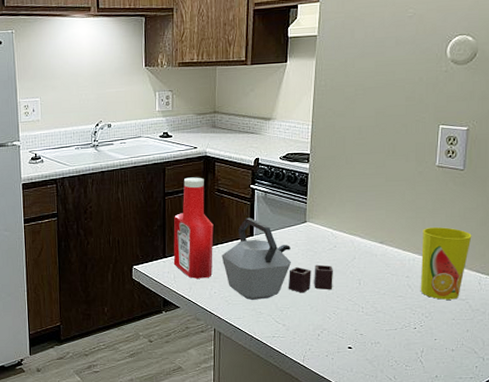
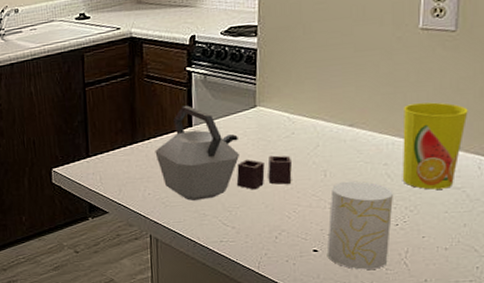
ketchup bottle: present [173,177,214,279] -> none [97,62,145,179]
cup: none [359,289,412,365] -> present [327,181,393,270]

